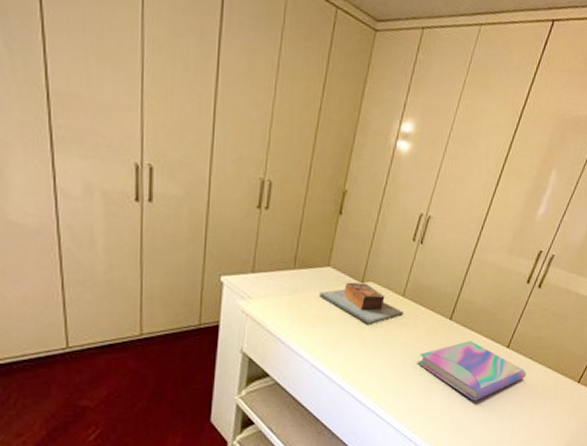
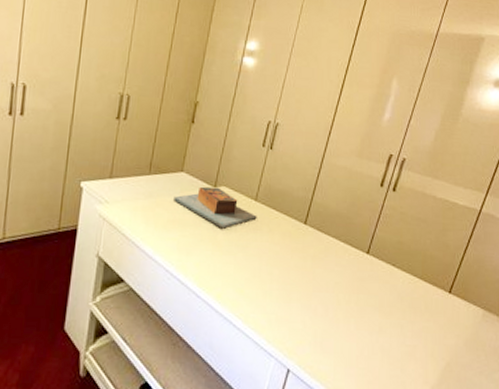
folder: present [417,341,527,401] -> none [273,246,391,312]

